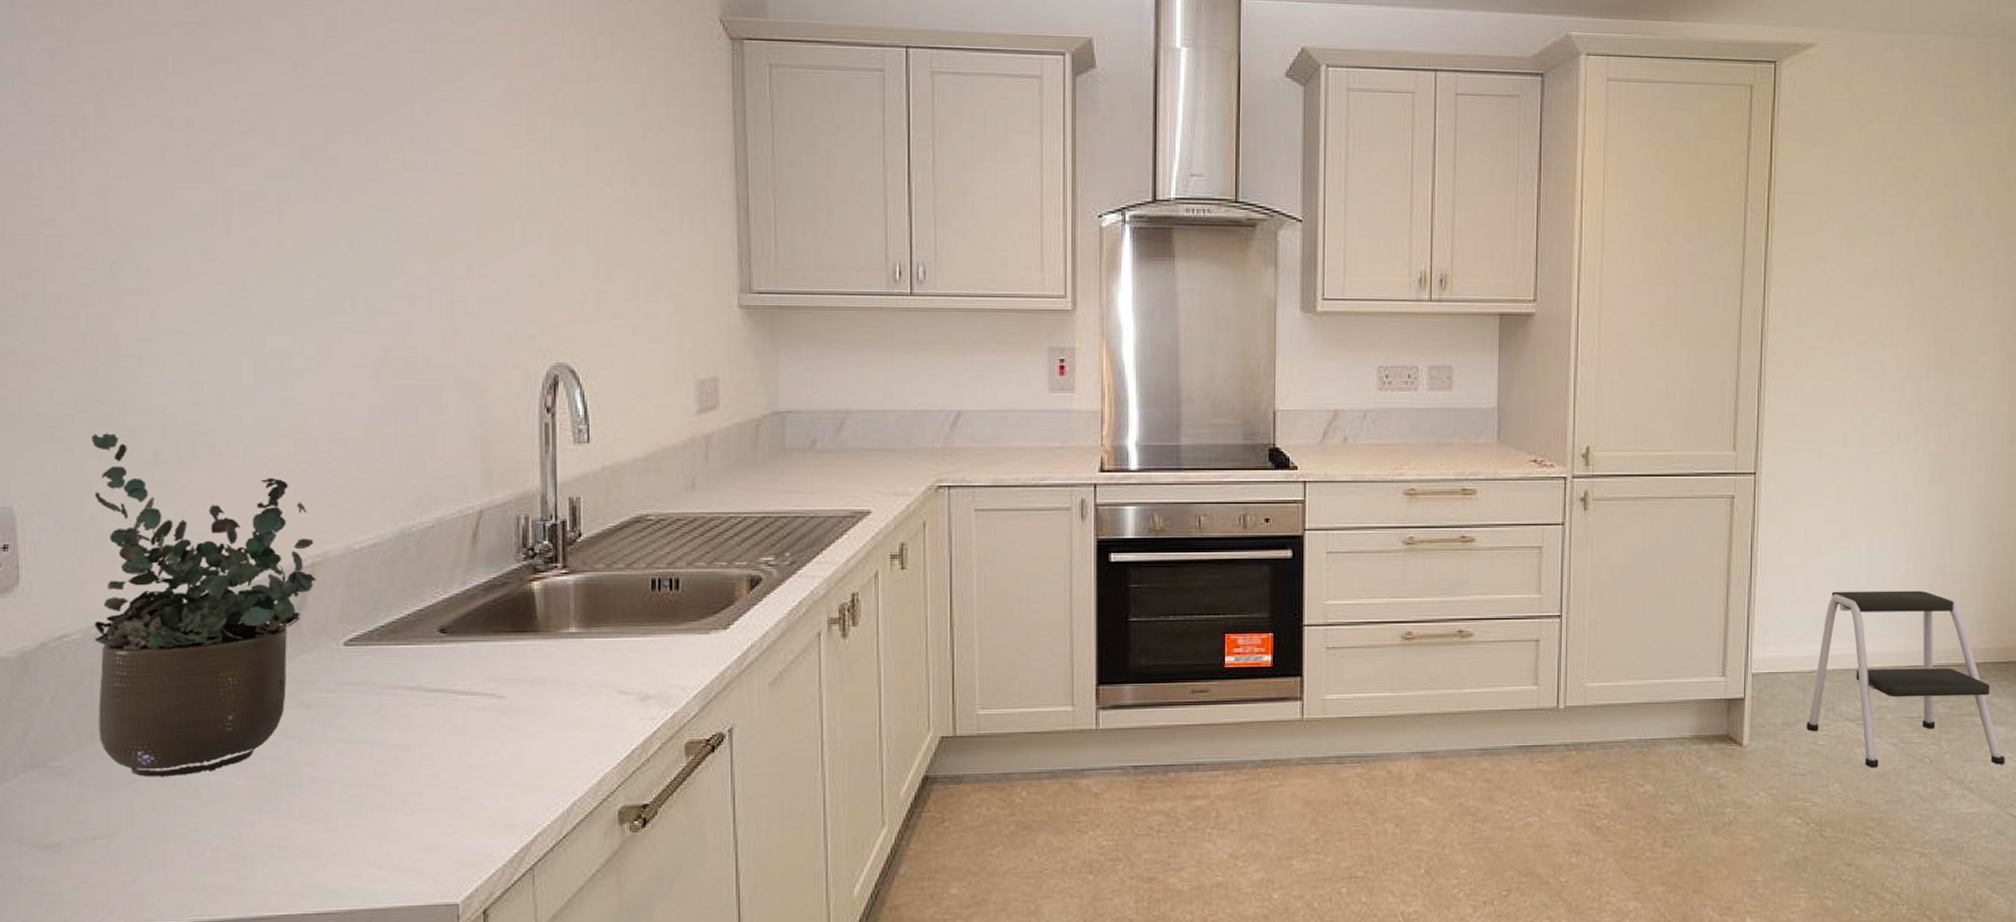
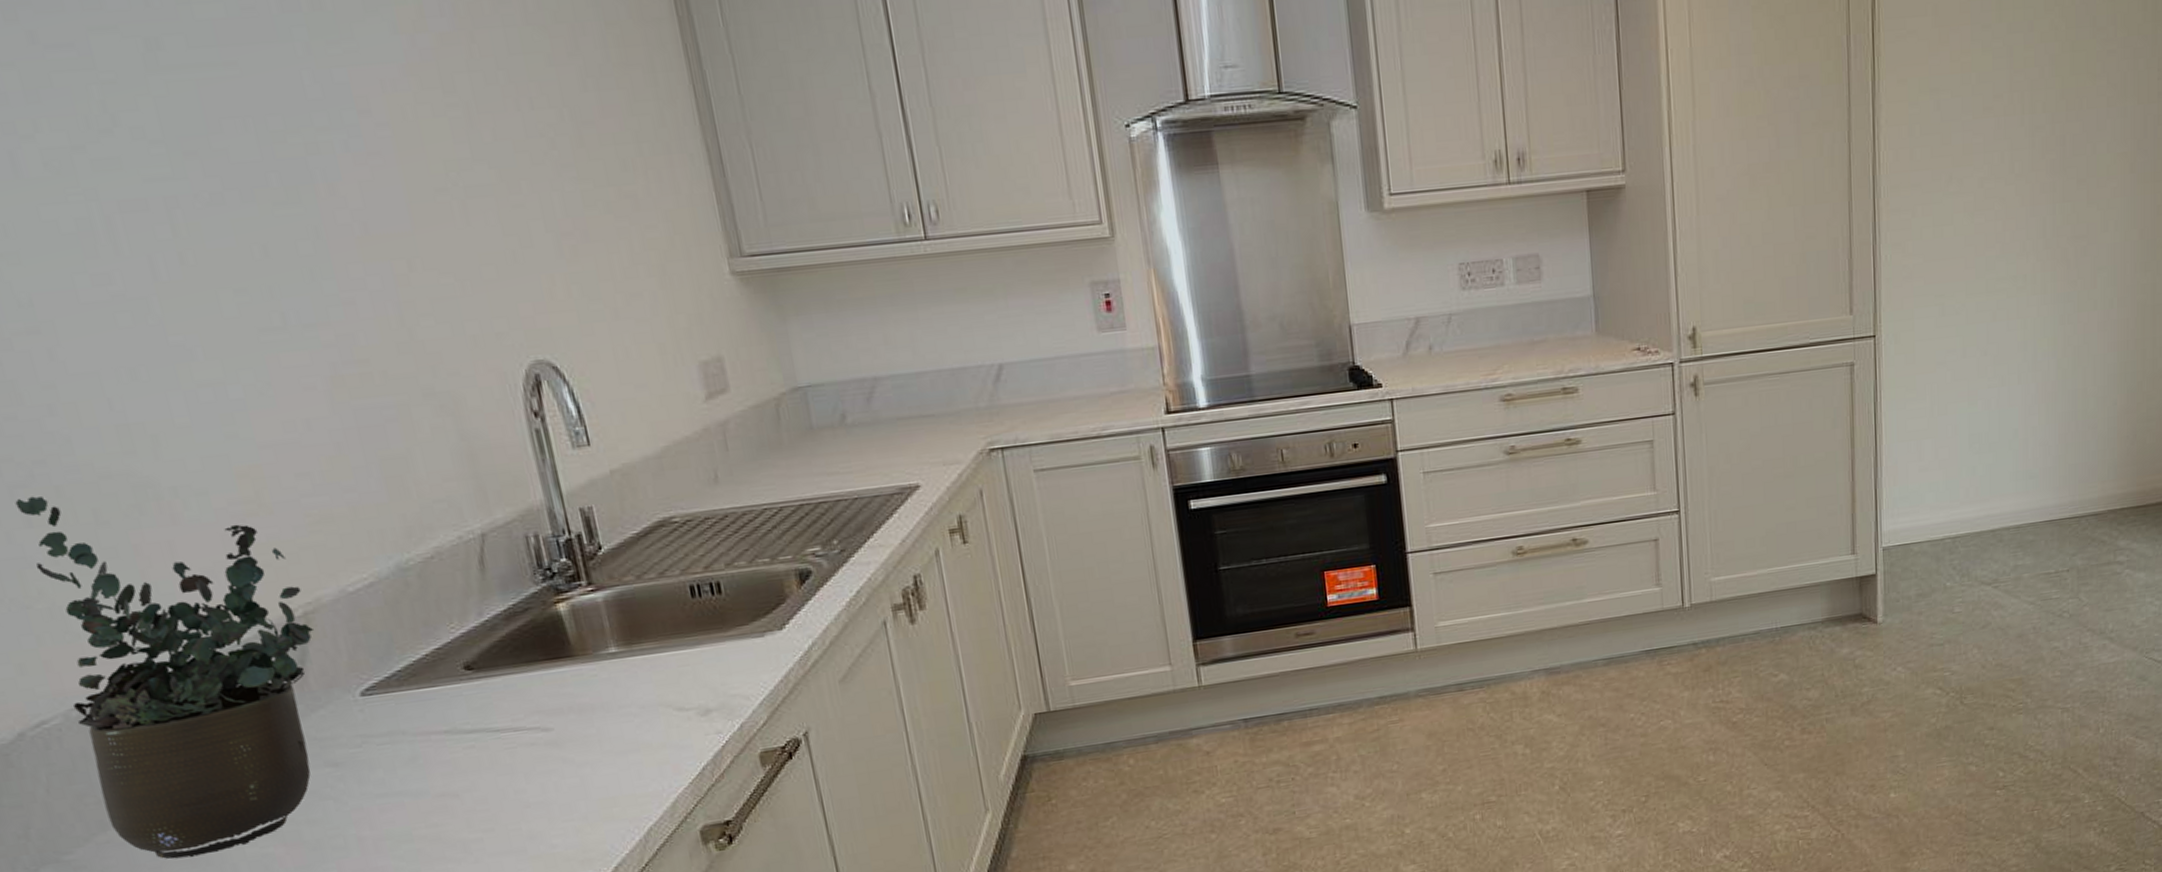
step stool: present [1807,590,2005,768] -> none [1942,441,2146,630]

